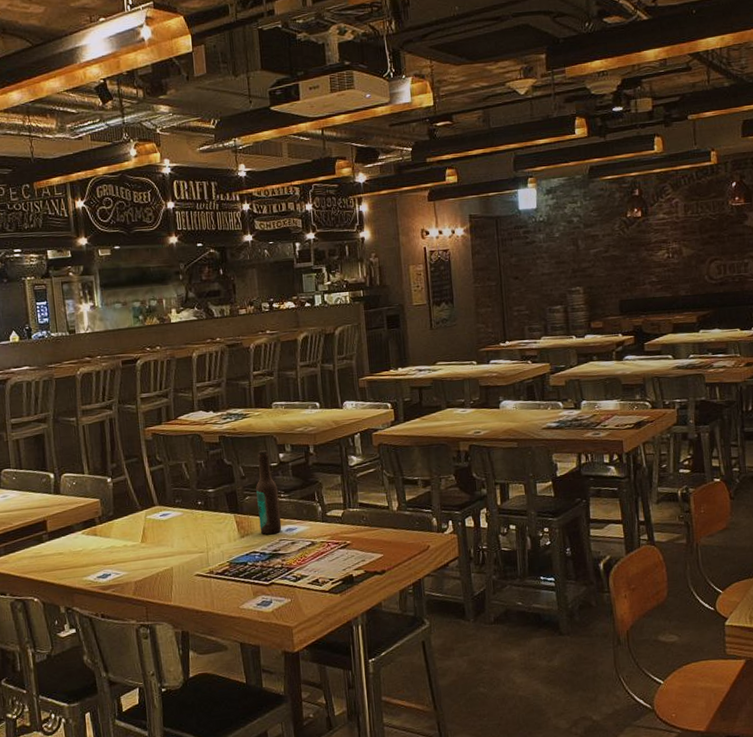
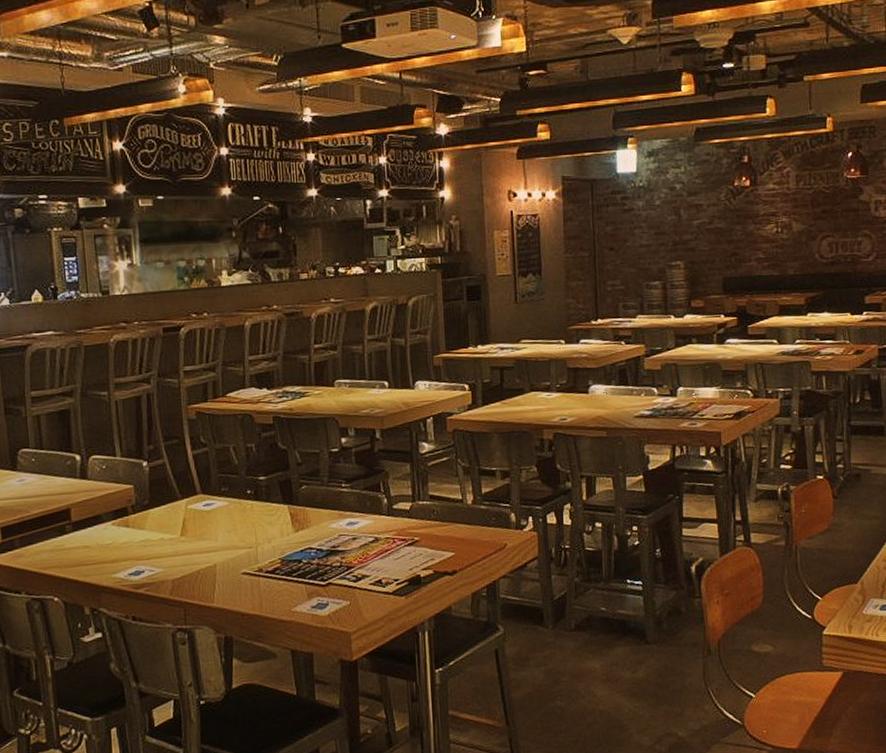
beer bottle: present [256,450,282,535] -> none [314,434,342,529]

